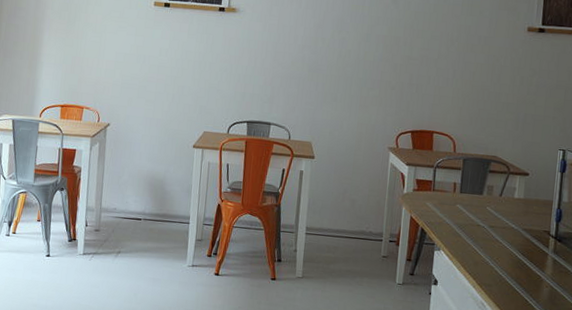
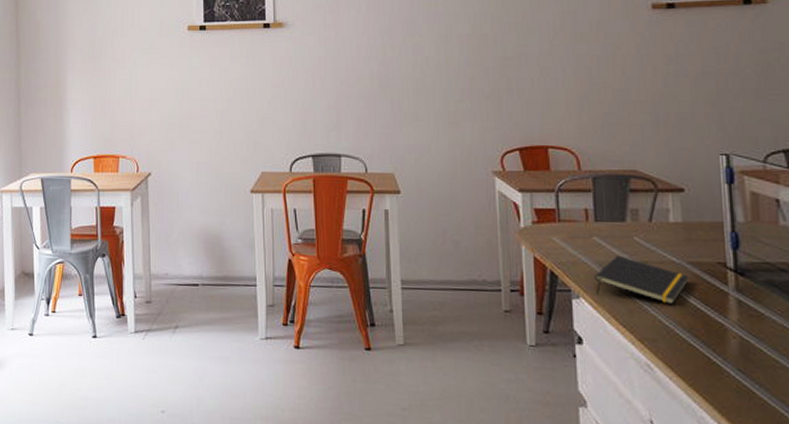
notepad: none [452,220,522,260] -> present [594,255,689,305]

